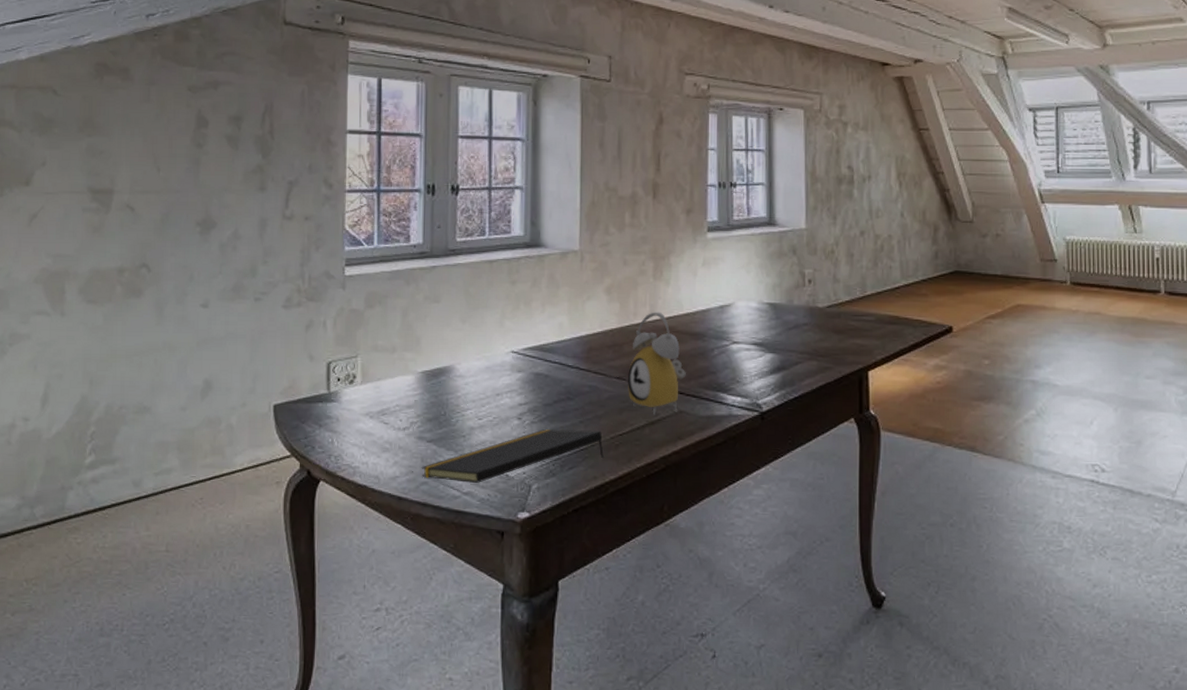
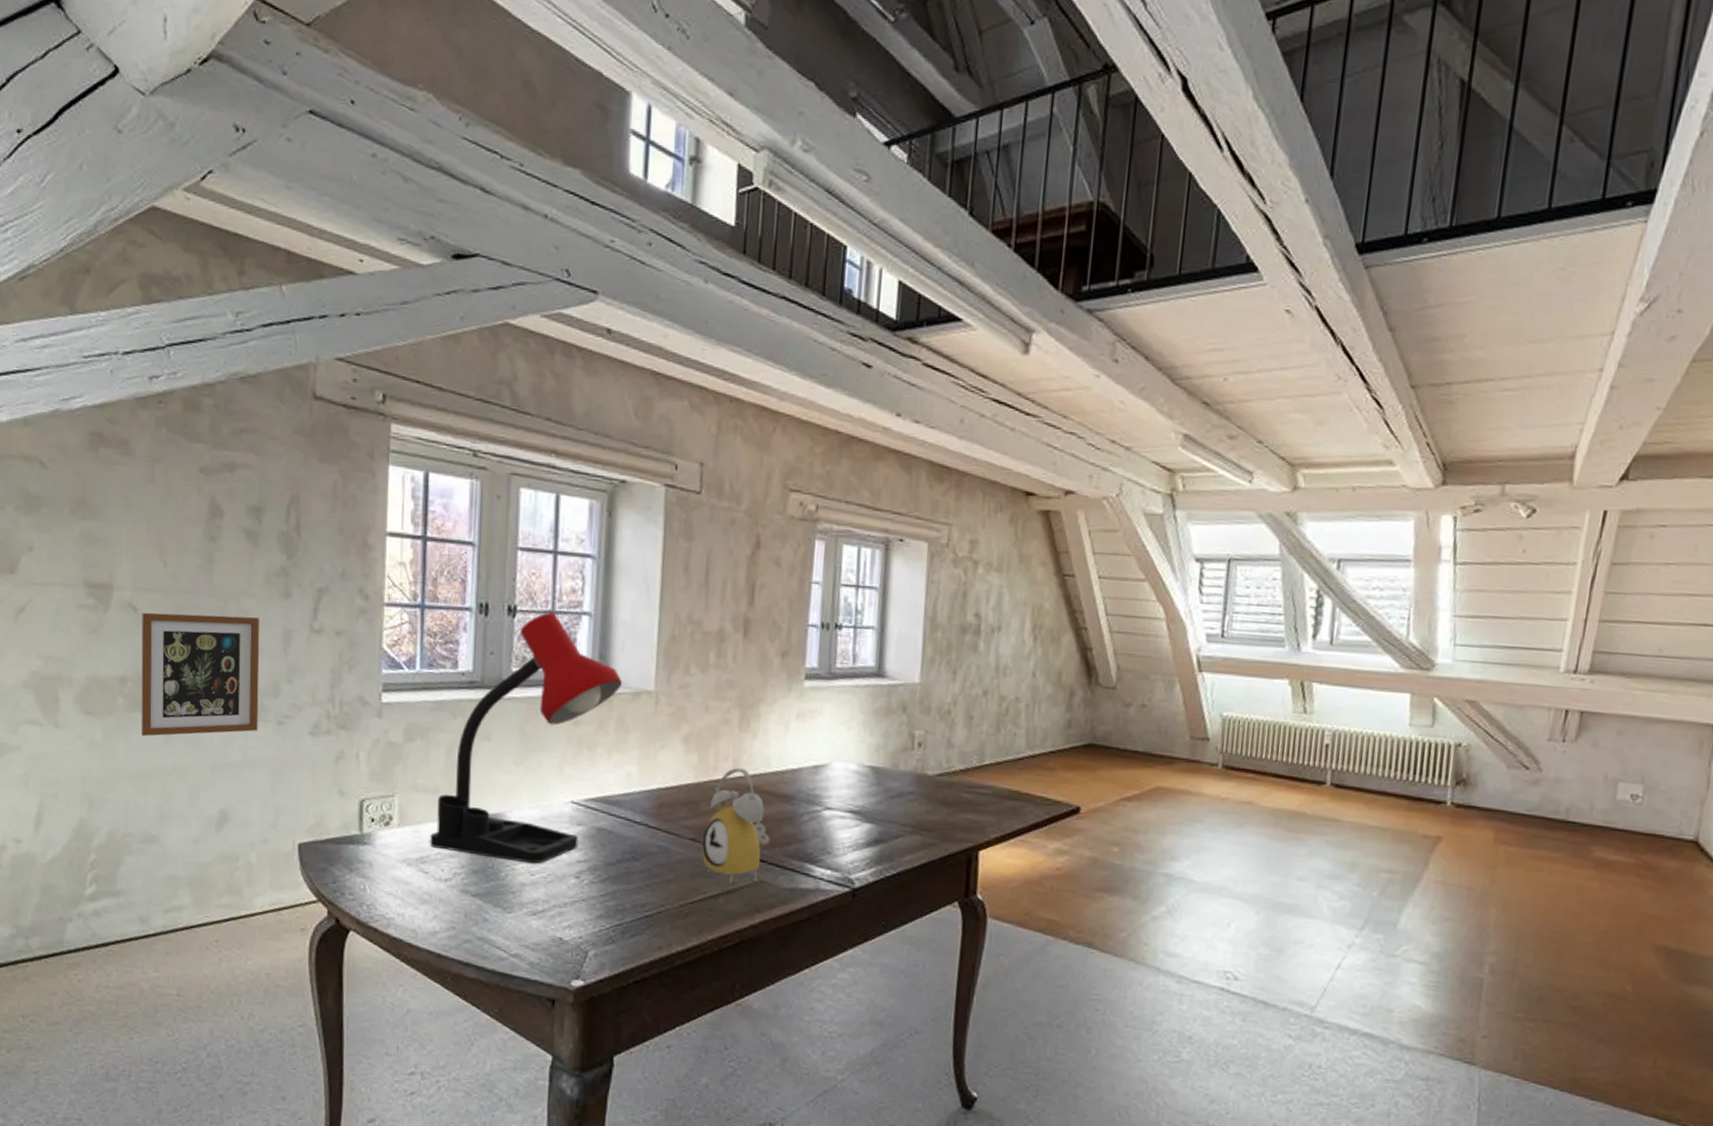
picture frame: none [136,209,240,318] -> present [141,612,260,736]
desk lamp: none [388,188,551,409] -> present [429,611,622,864]
notepad: present [421,429,605,483] -> none [464,891,672,945]

